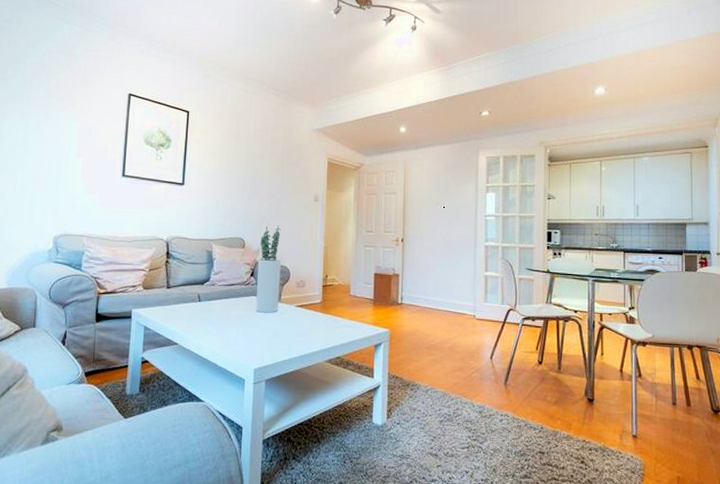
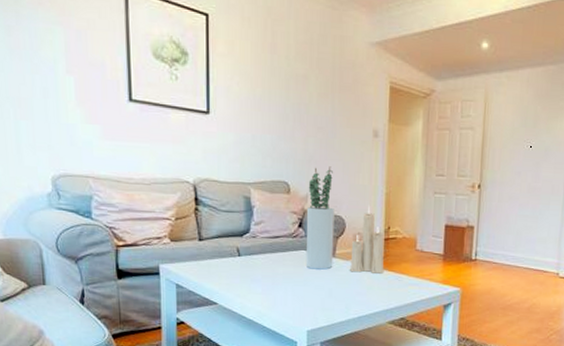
candle: none [293,257,323,317] -> present [350,205,384,274]

